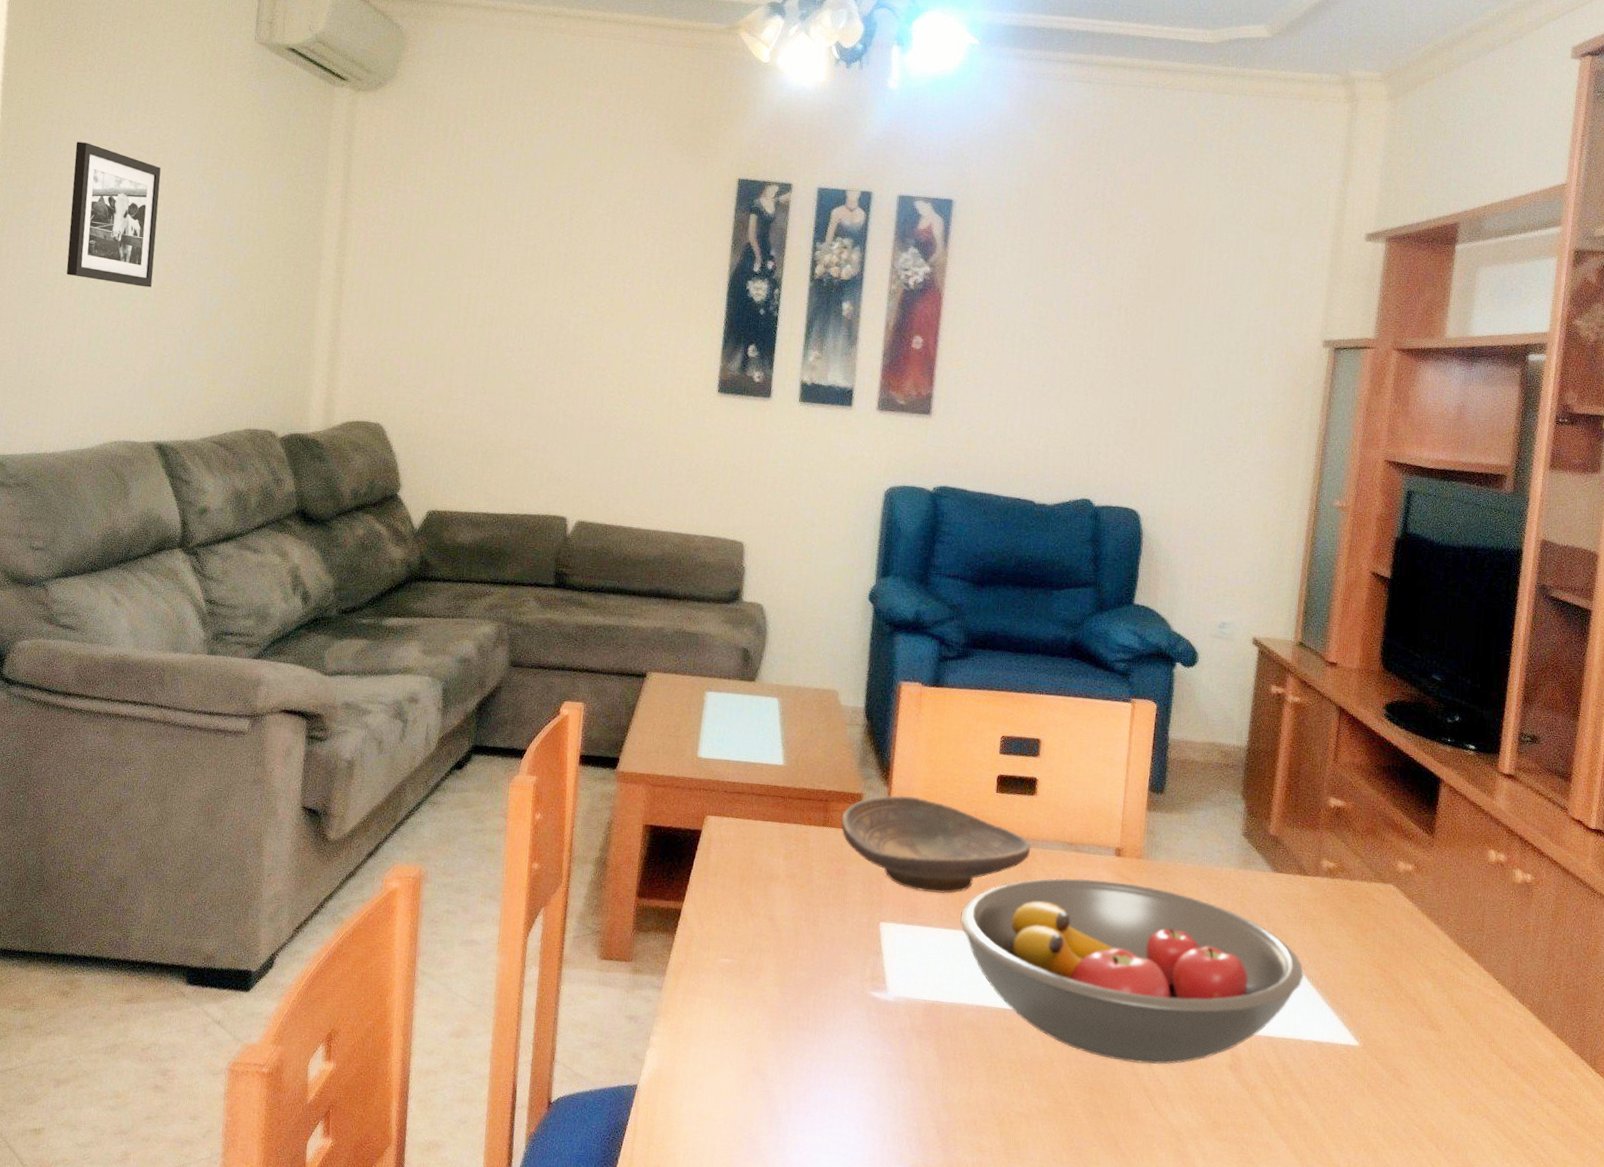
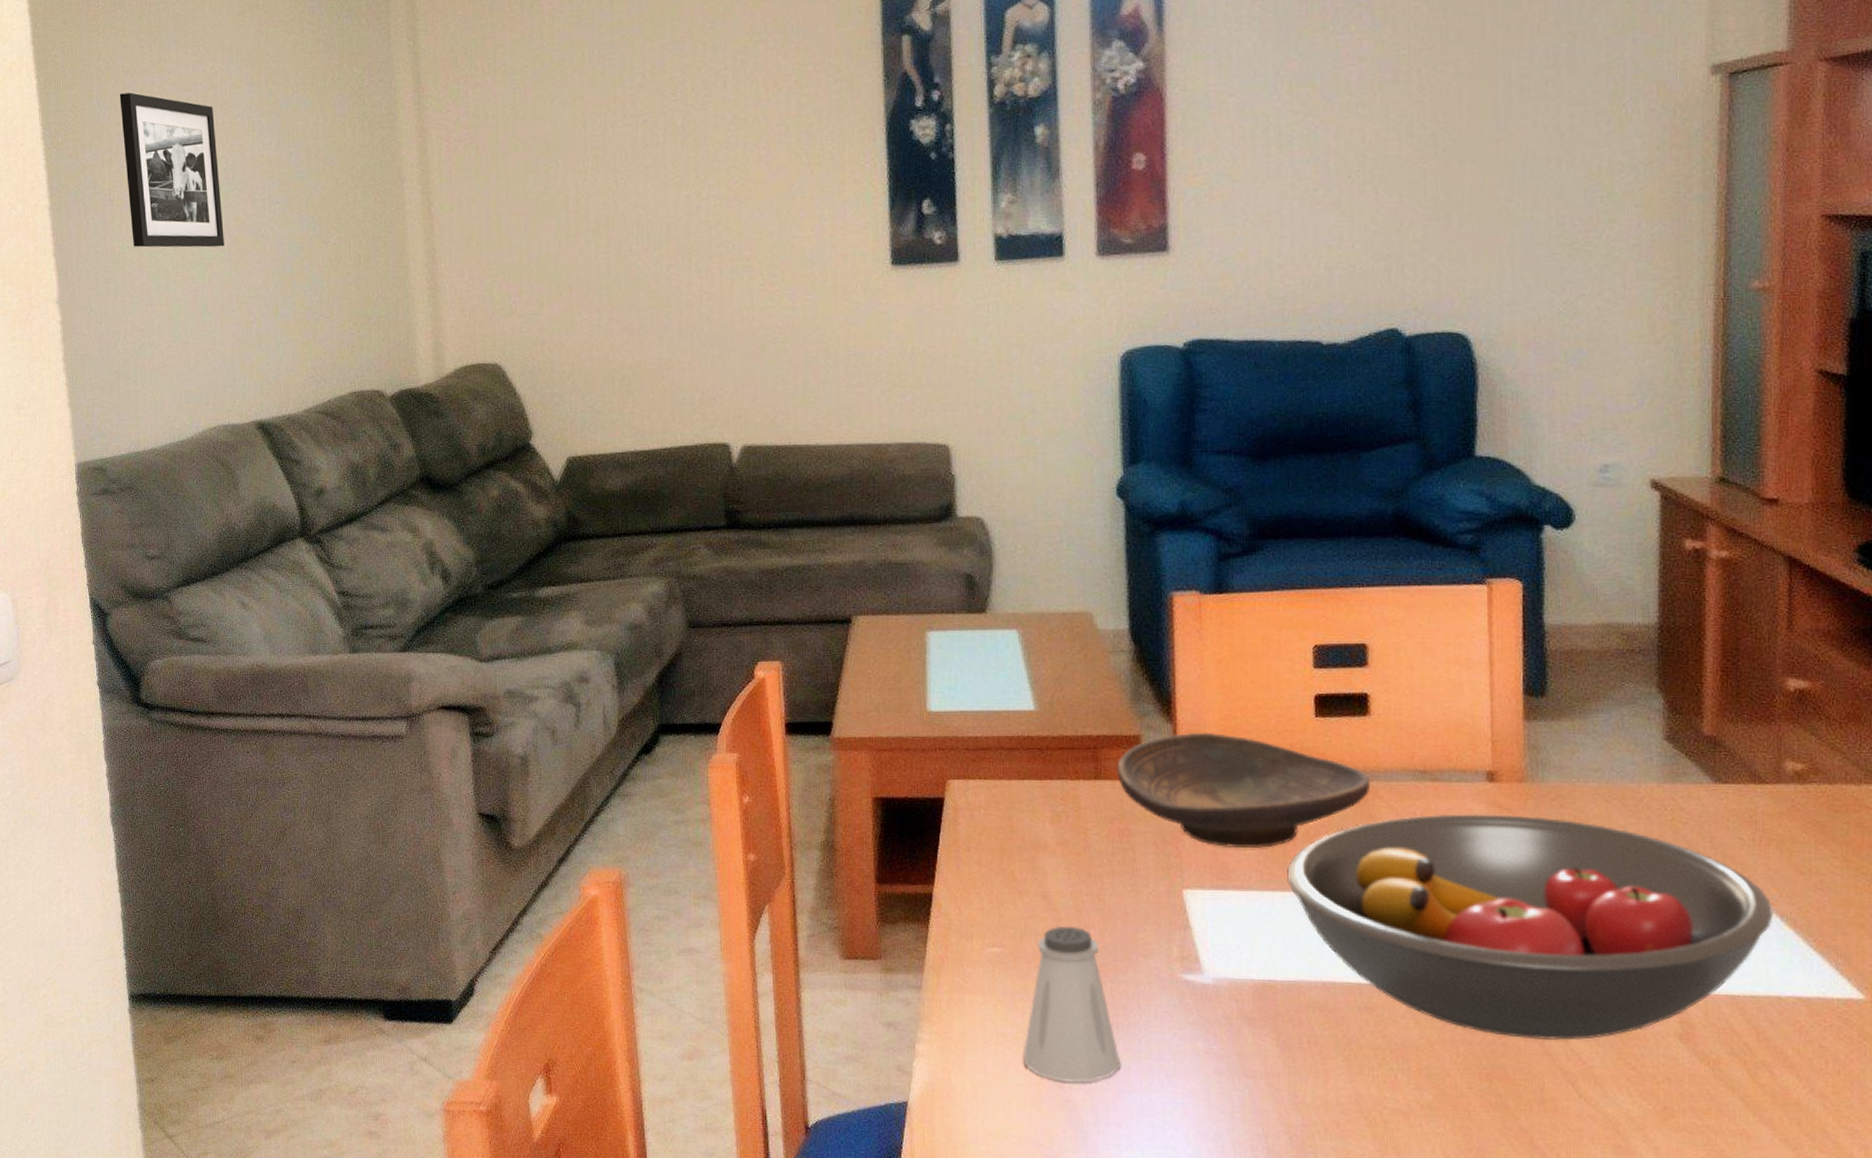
saltshaker: none [736,944,814,1077] -> present [1023,925,1121,1083]

